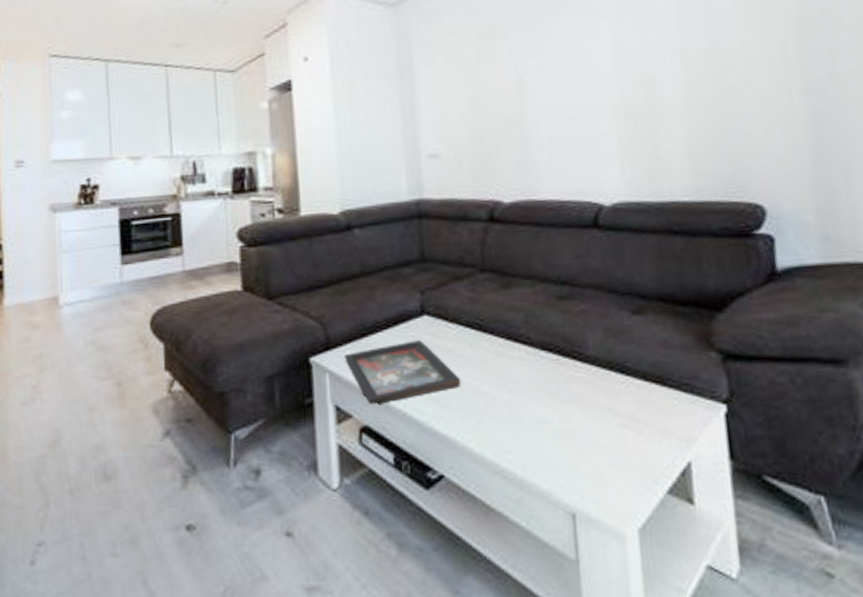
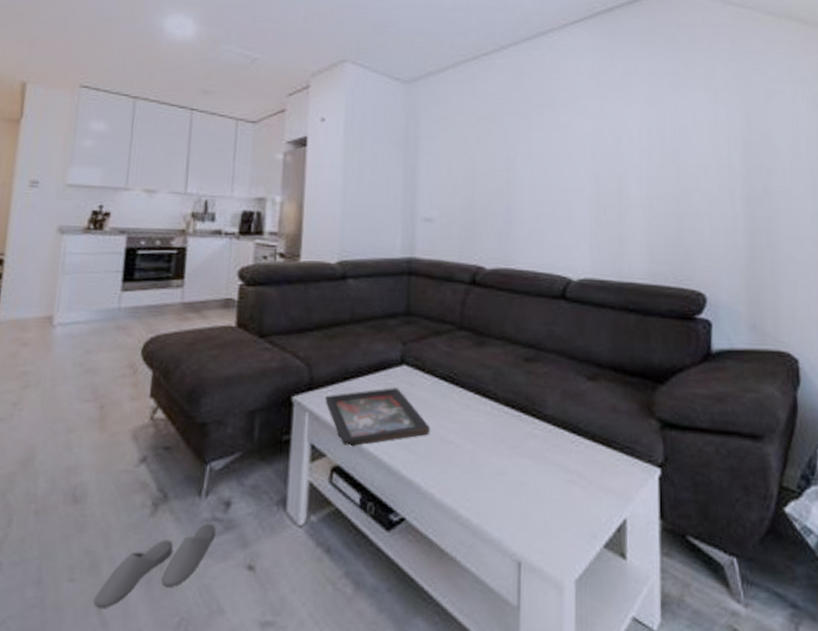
slippers: none [138,492,249,580] -> present [93,523,216,608]

